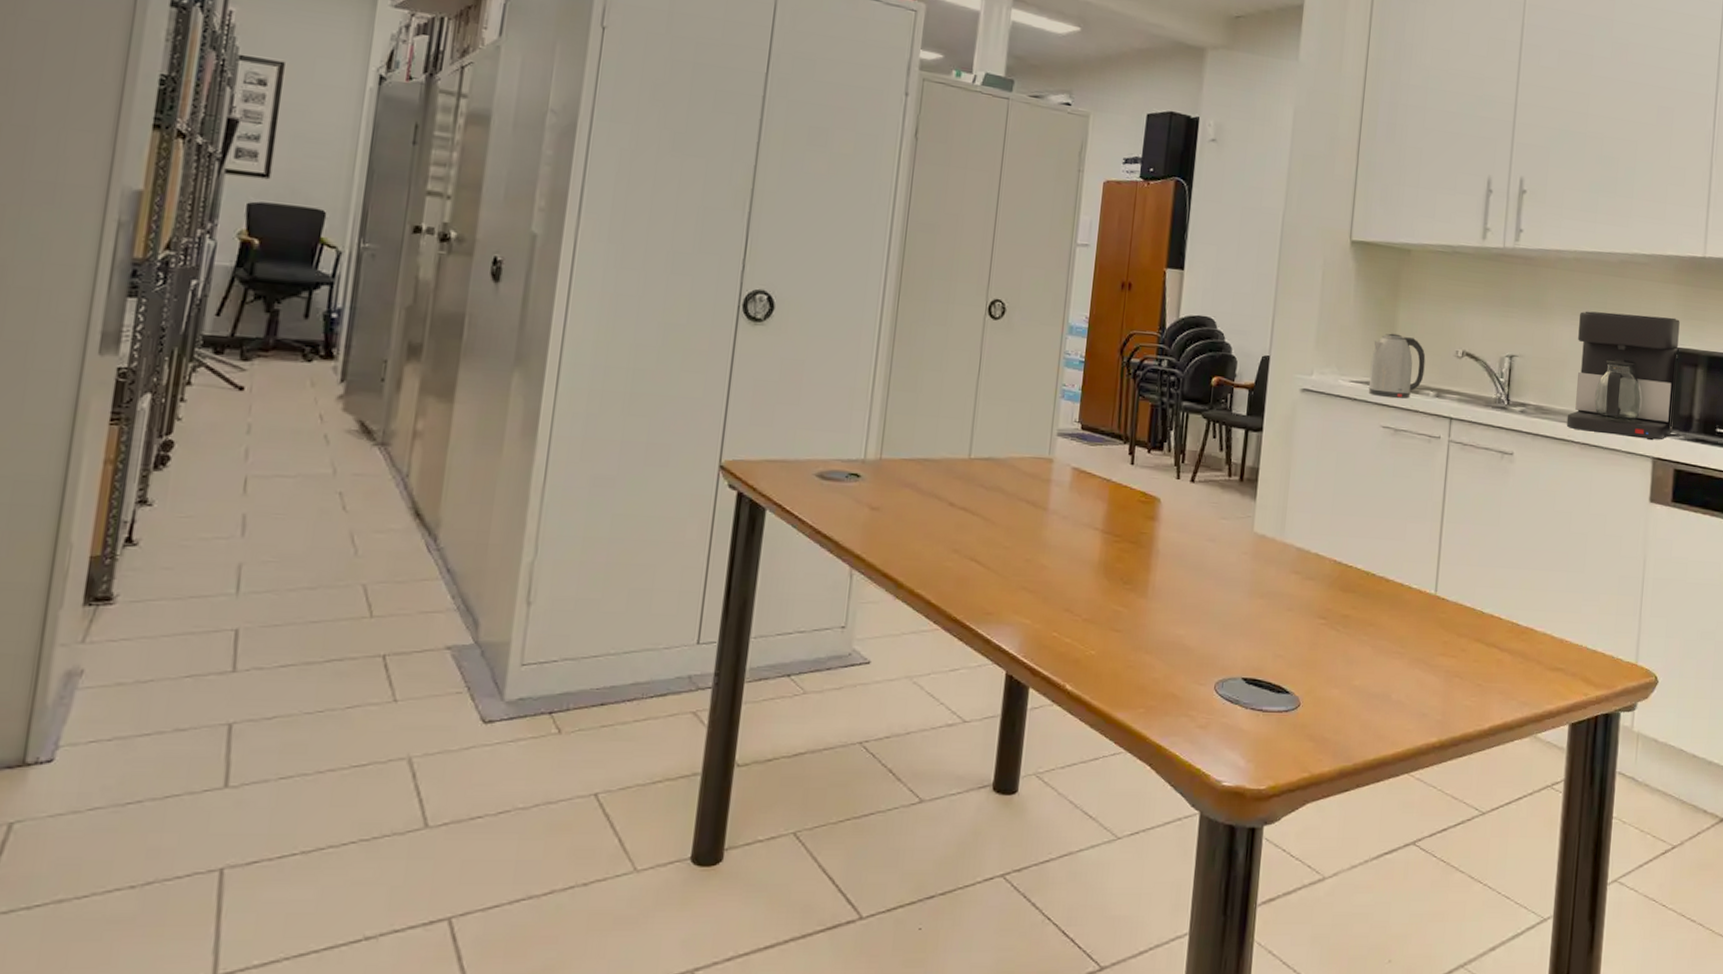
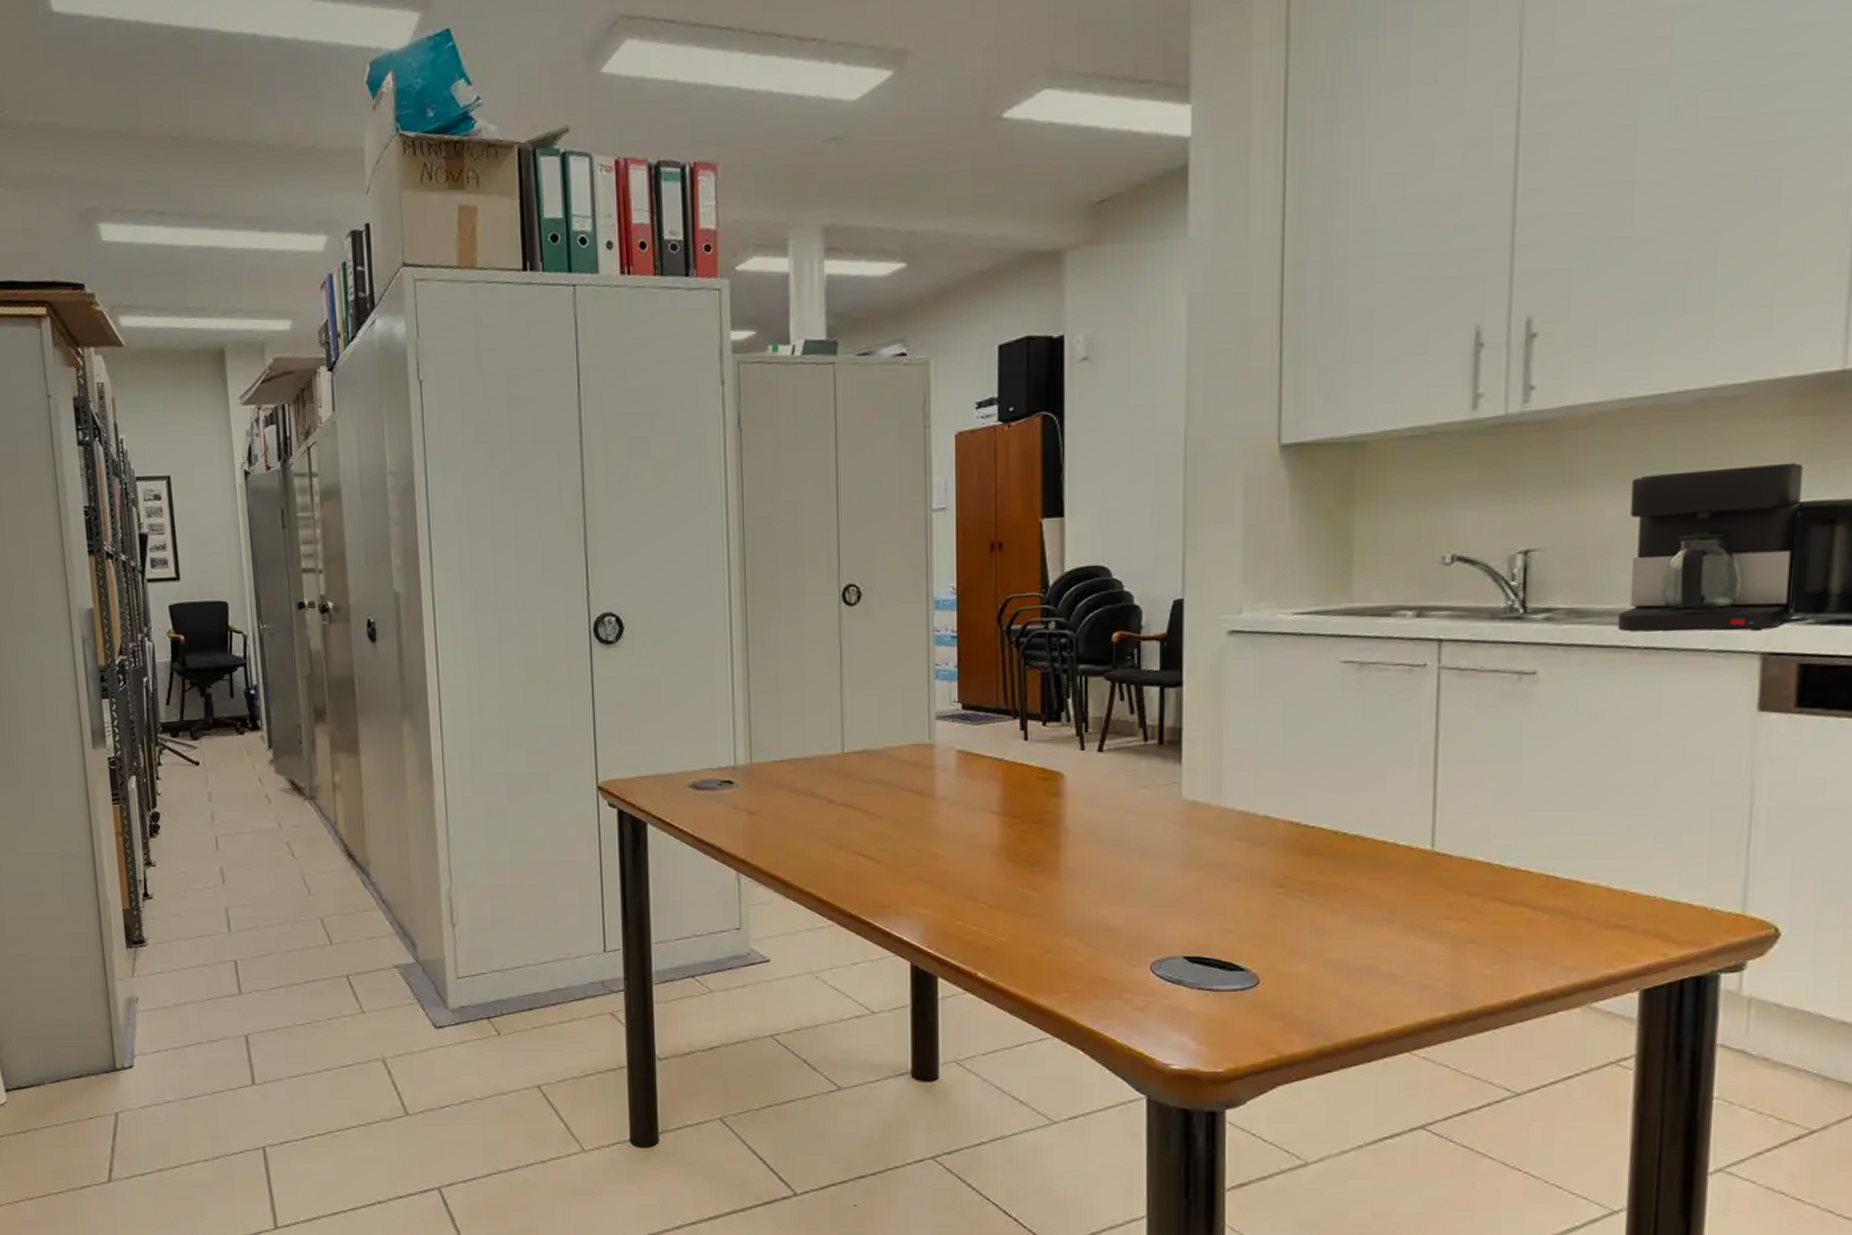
kettle: present [1368,333,1426,399] -> none [1319,548,1398,628]

